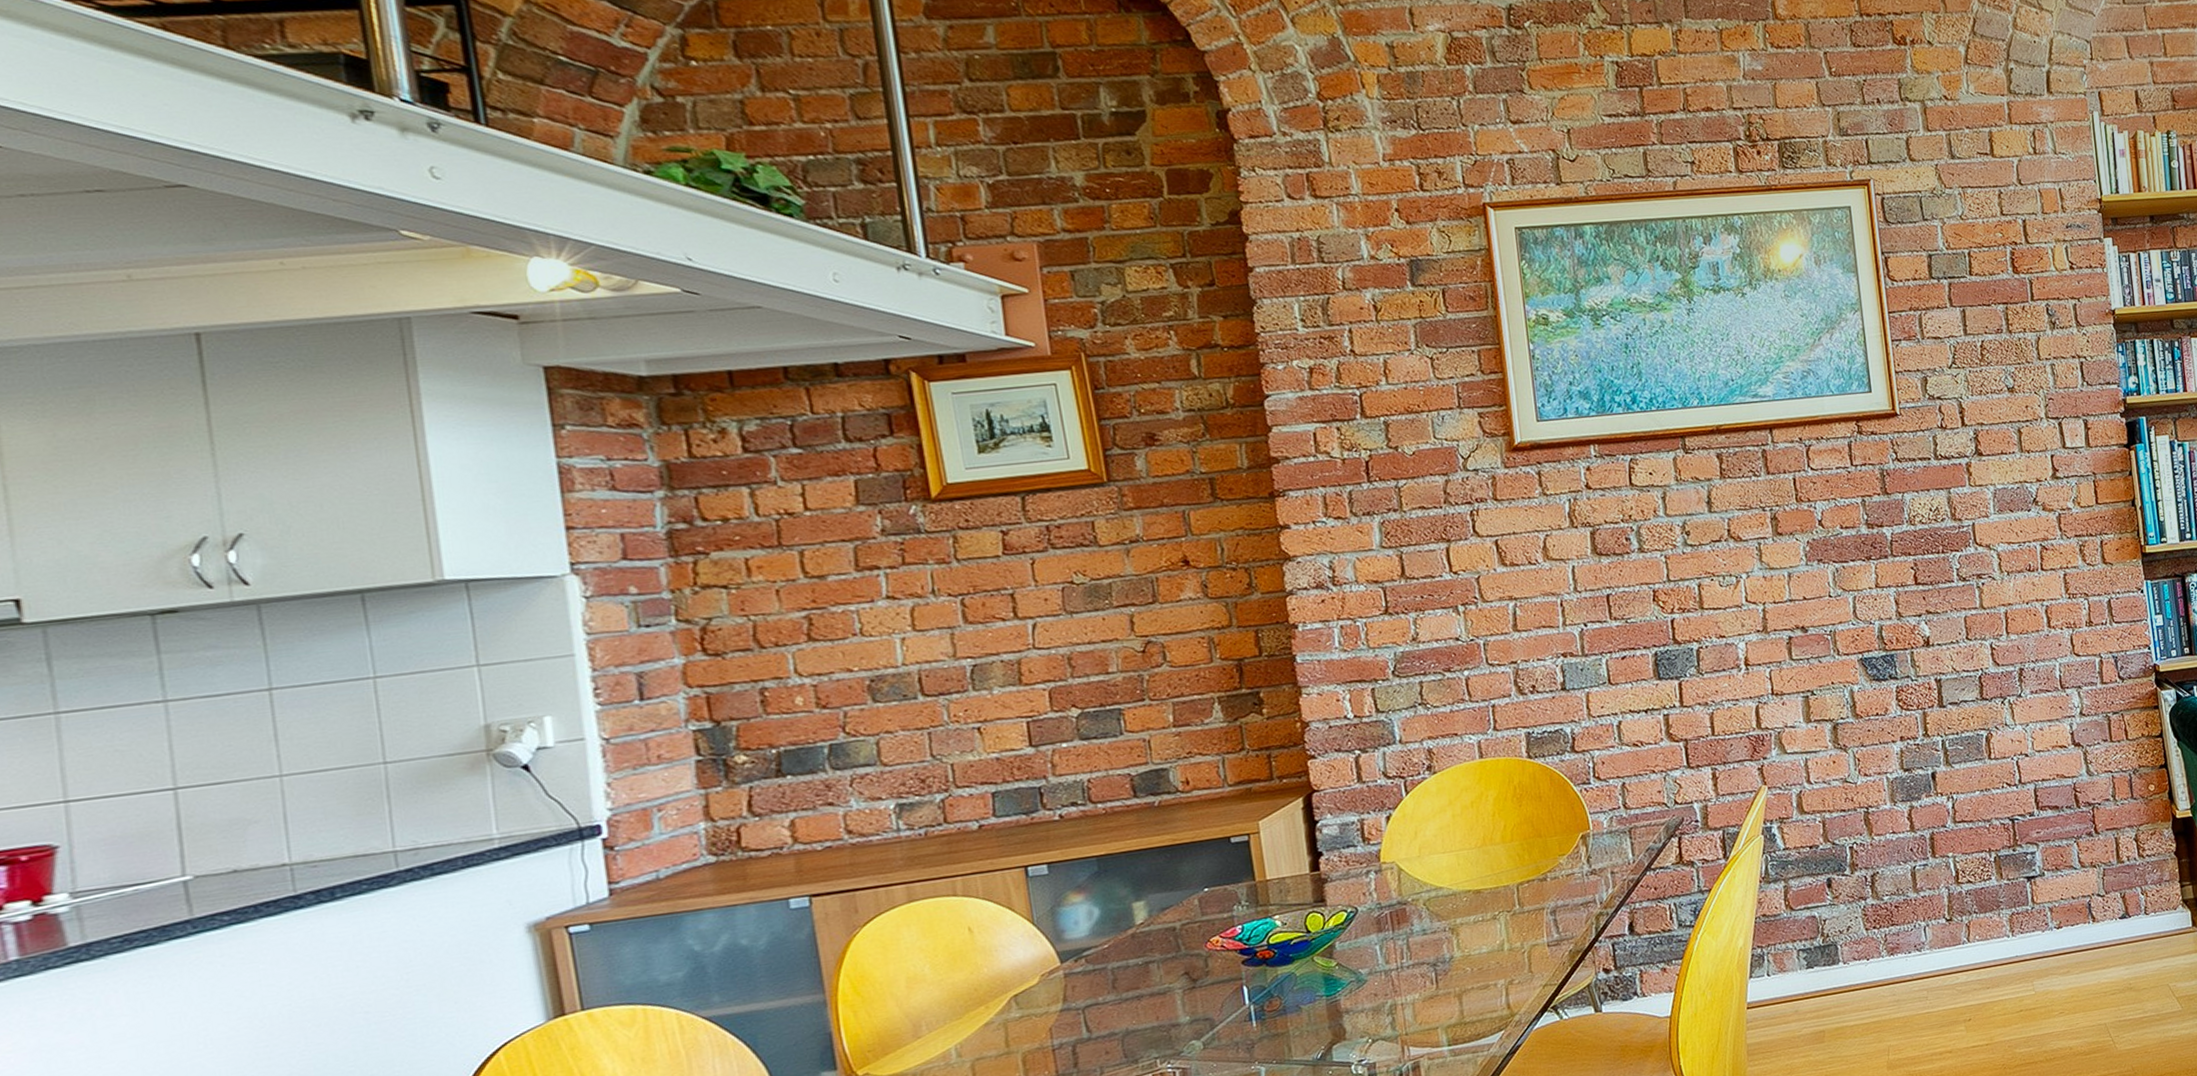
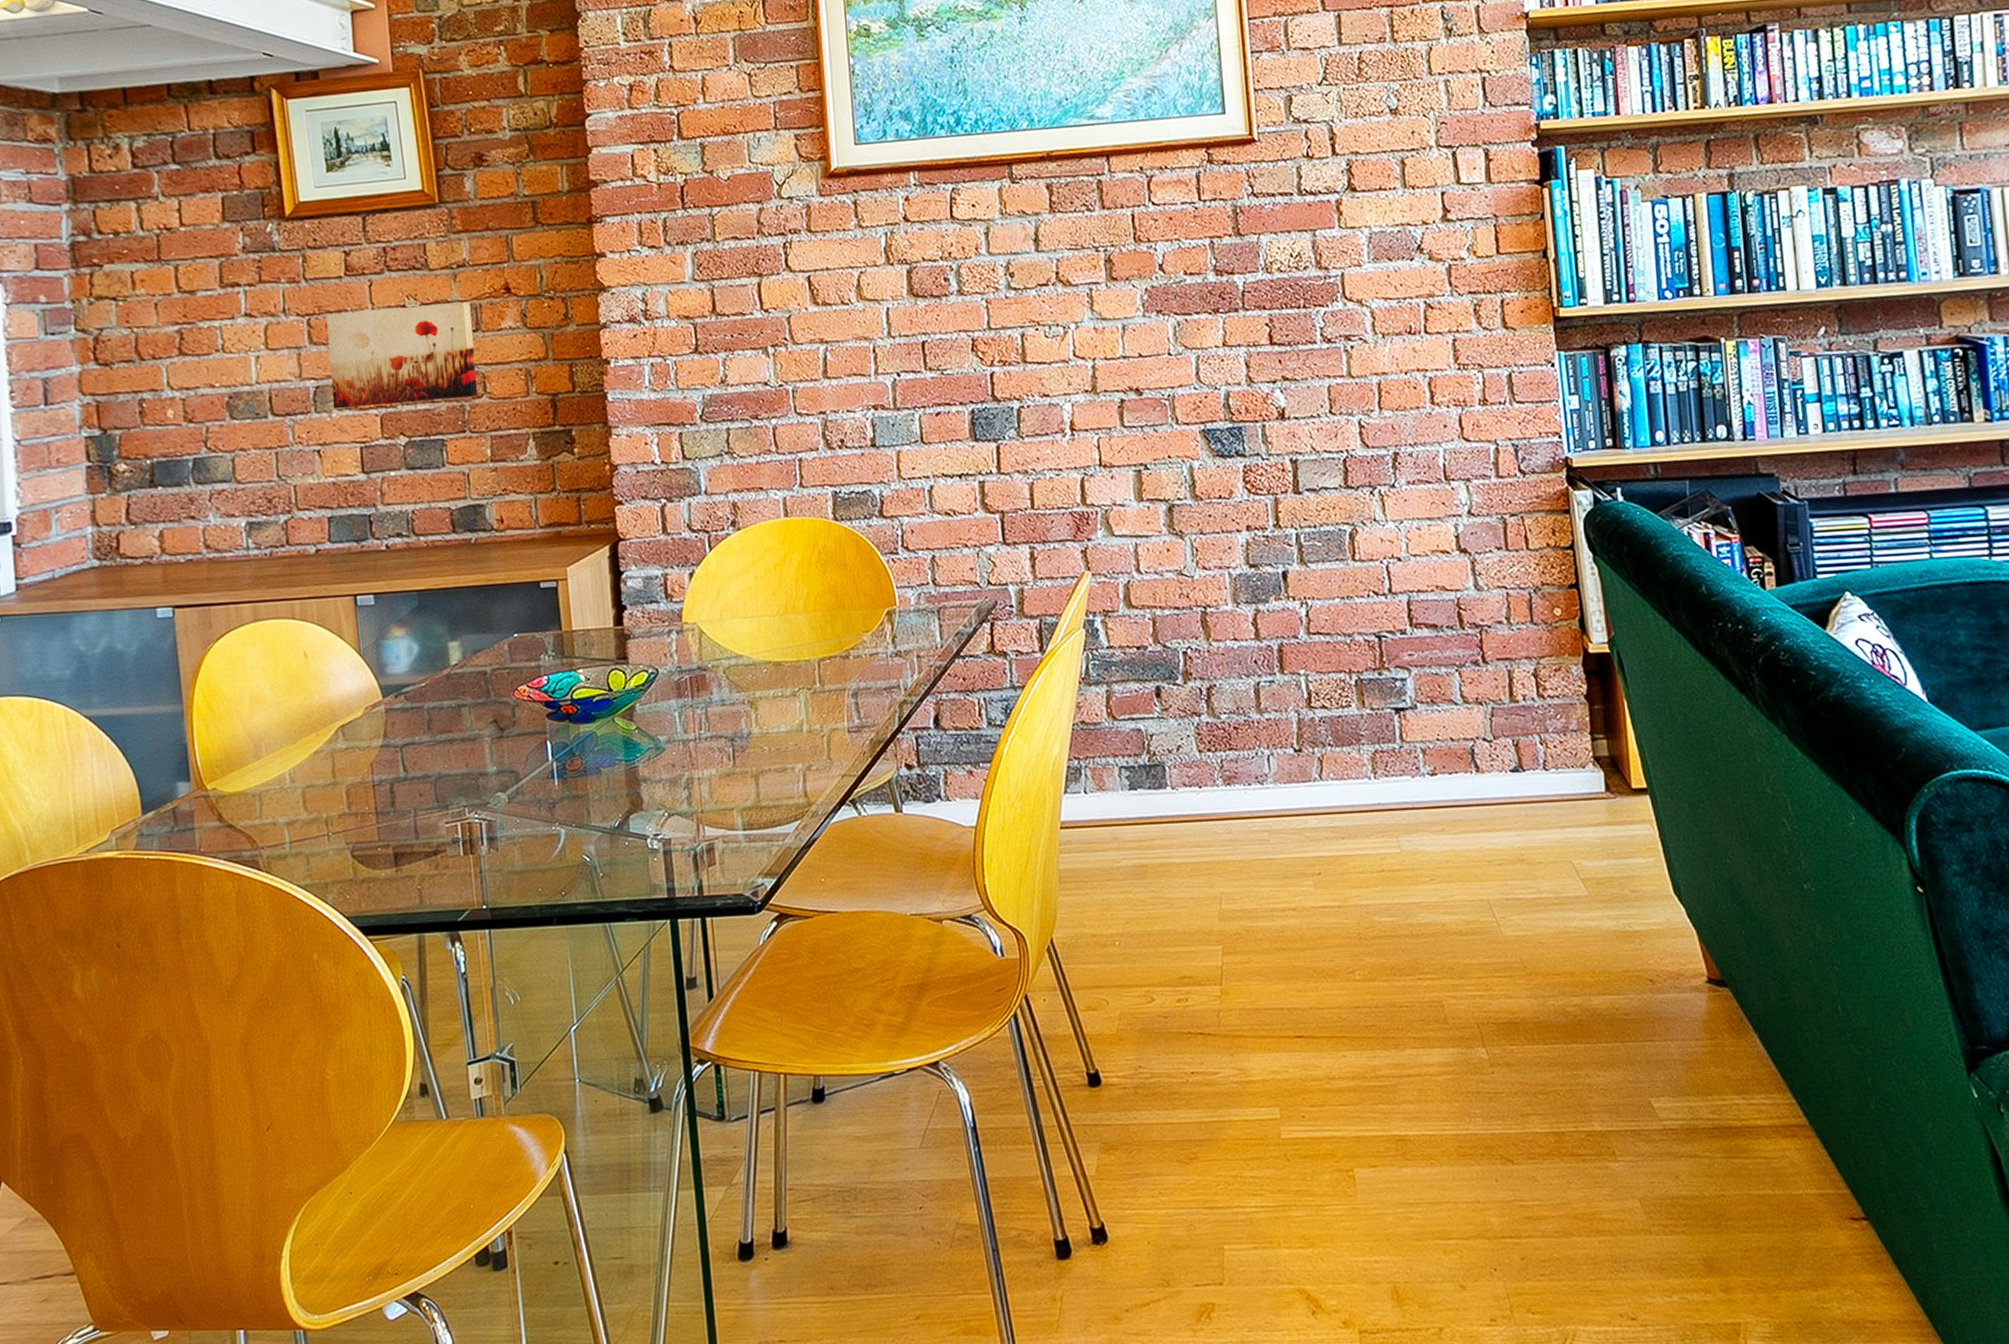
wall art: none [983,575,1157,686] -> present [326,301,478,409]

